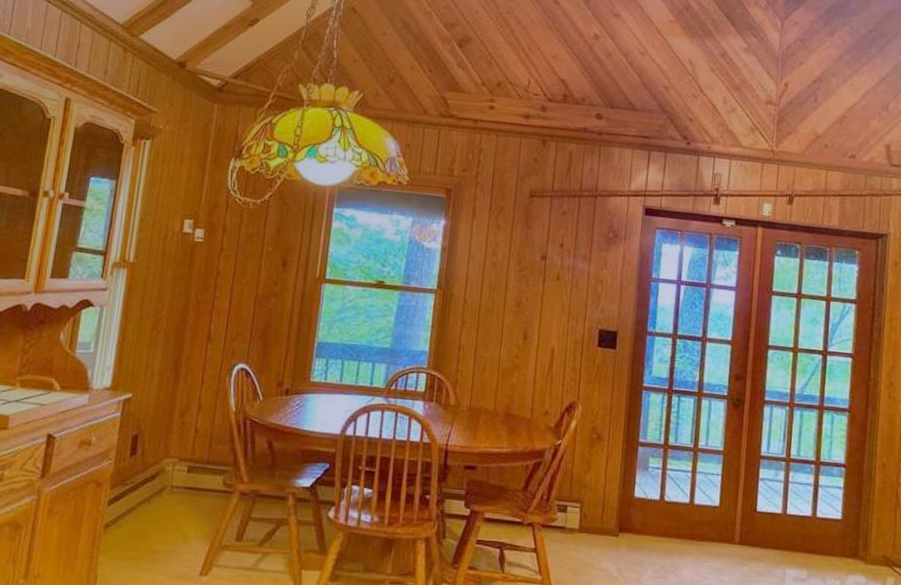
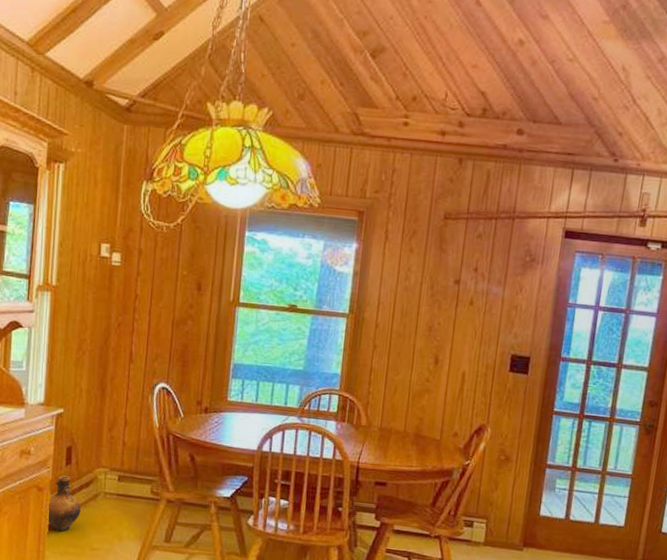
ceramic jug: none [103,468,144,533] -> present [46,475,81,532]

